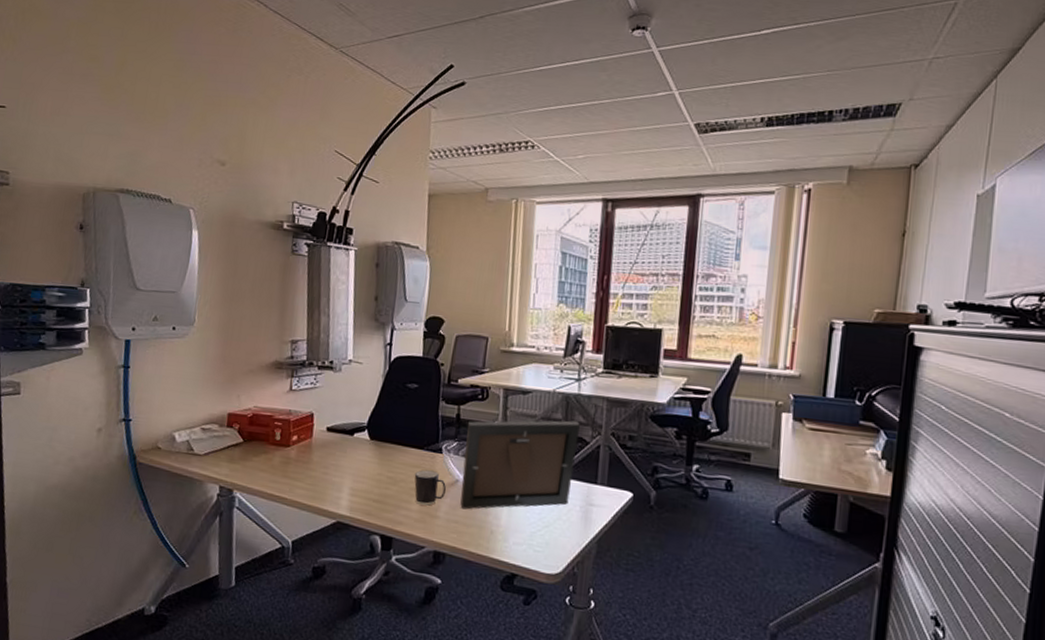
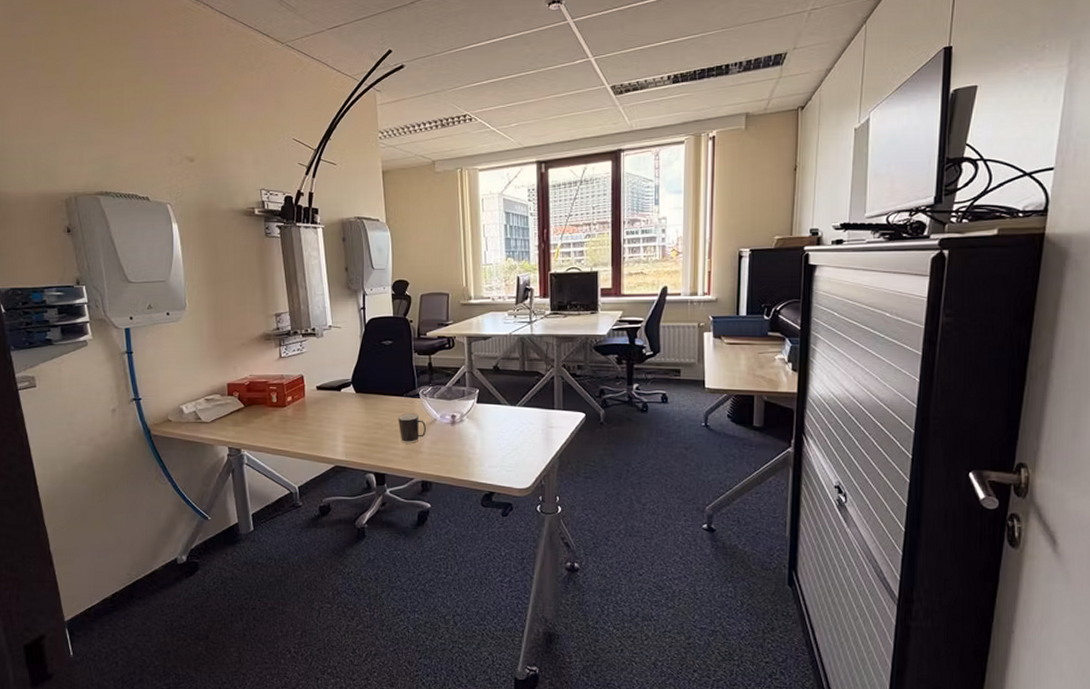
picture frame: present [460,420,580,510] -> none [438,358,535,443]

